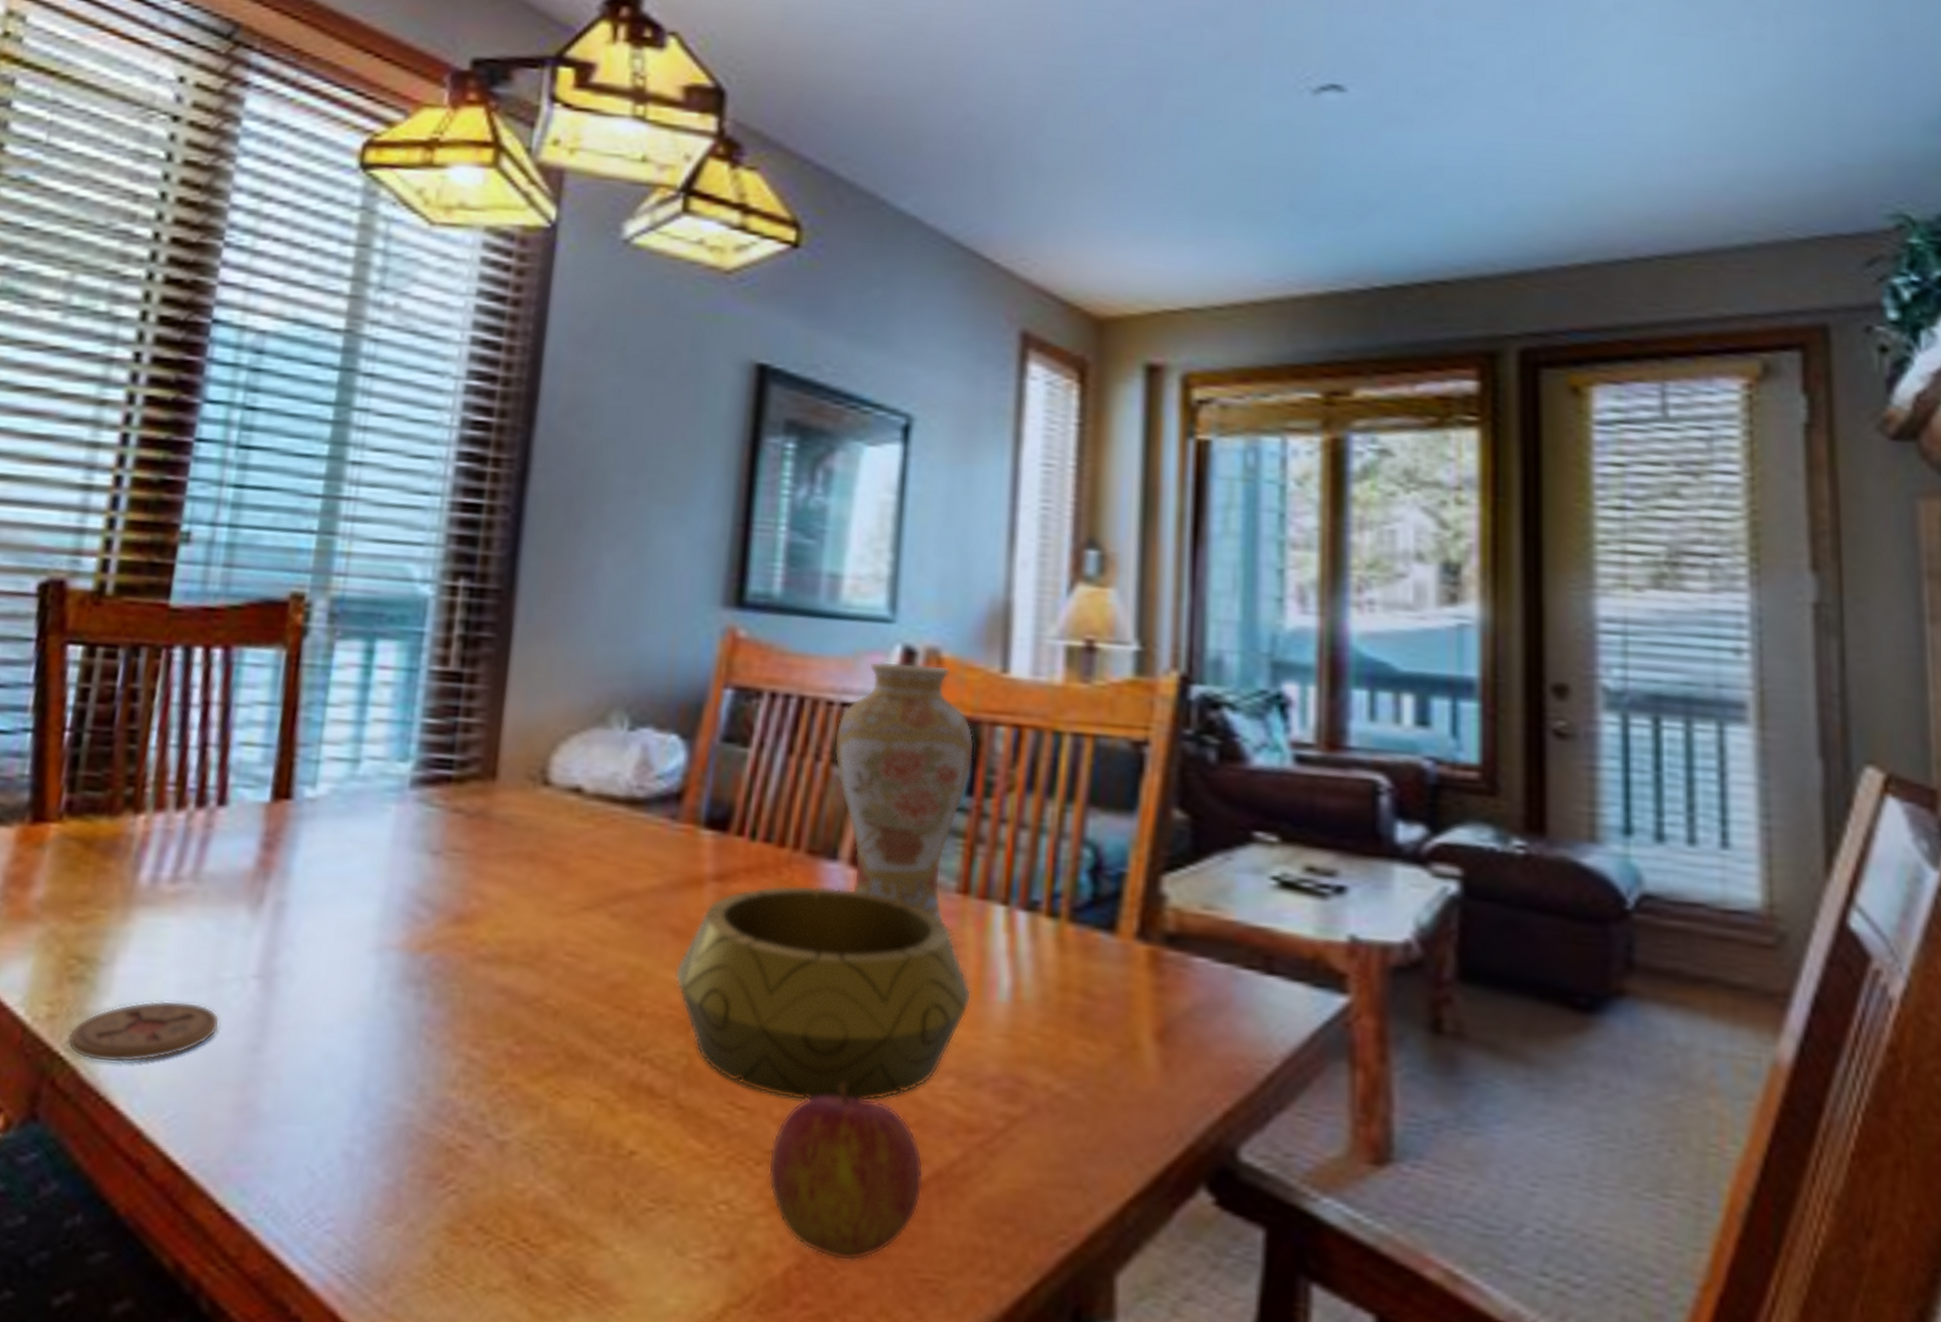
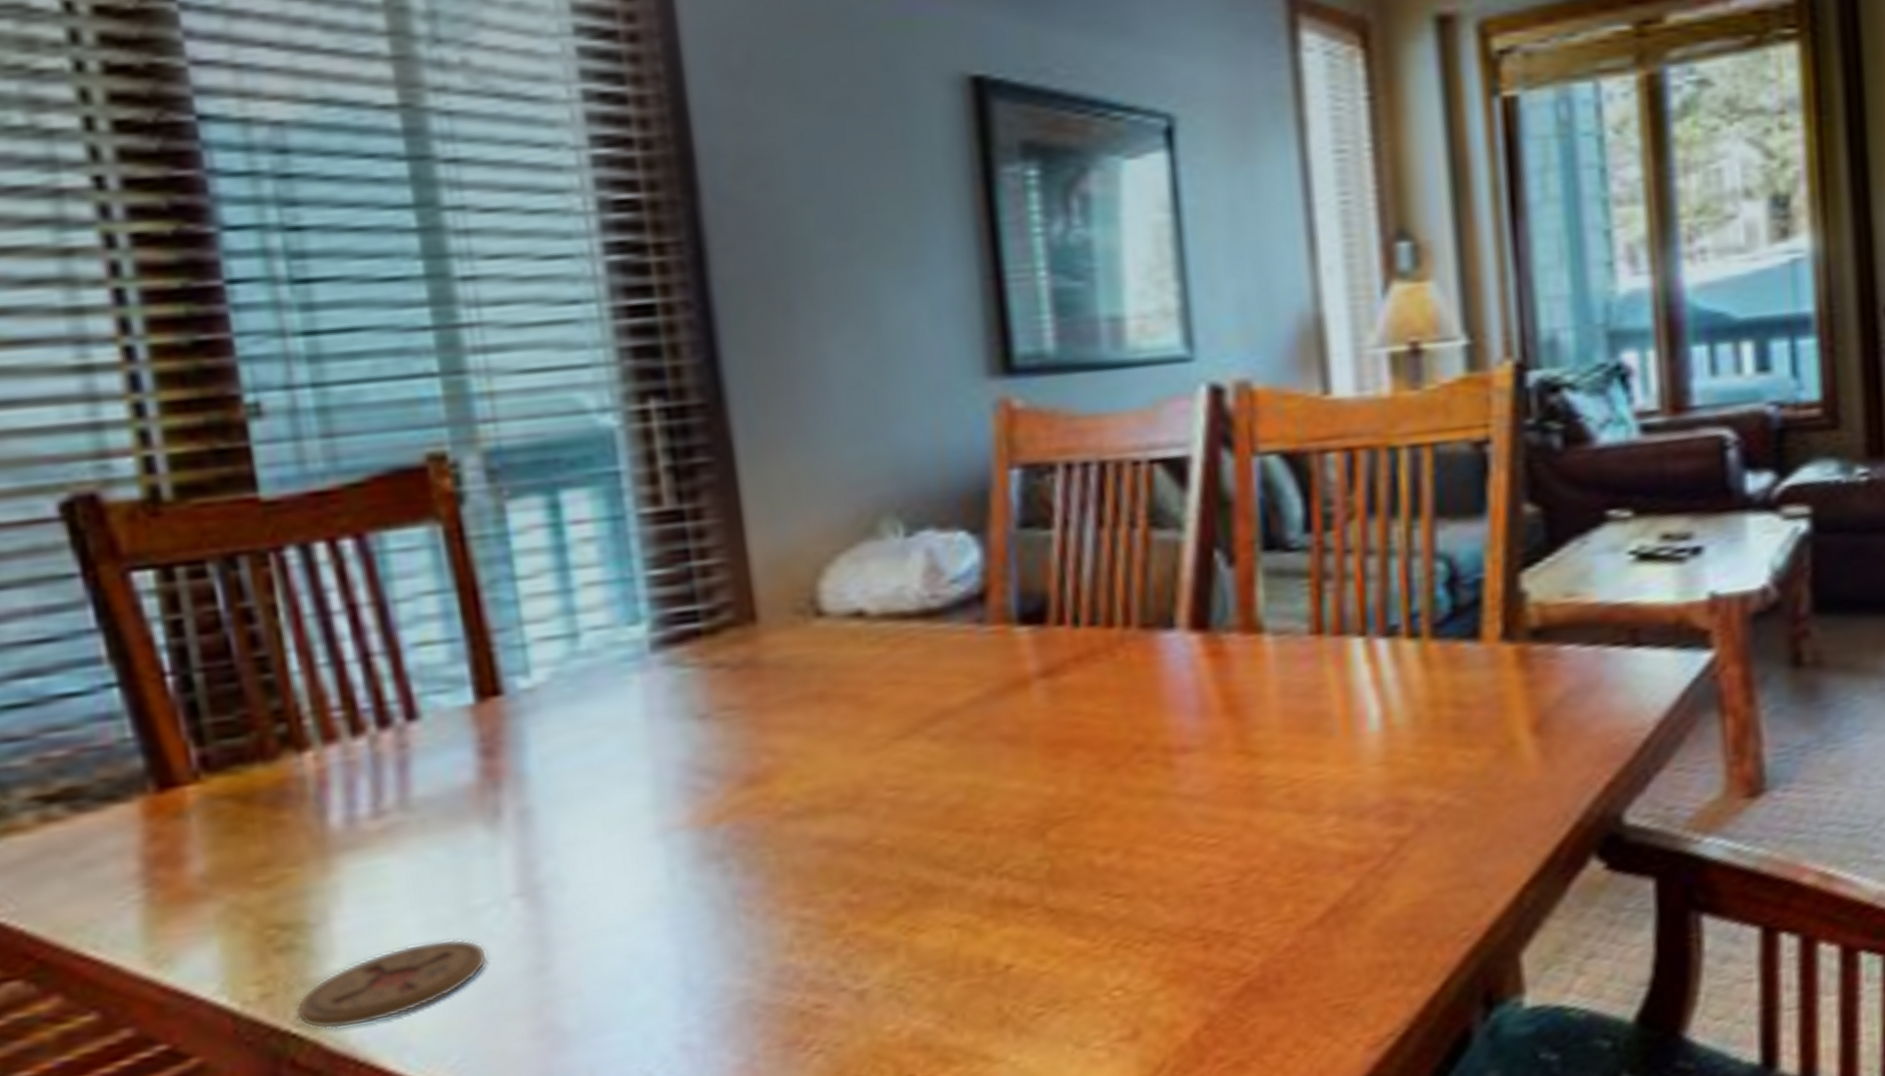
decorative bowl: present [674,884,972,1101] -> none [1016,654,1342,877]
apple: present [767,1082,924,1262] -> none [1156,845,1321,1011]
vase: present [834,661,974,921] -> none [1148,398,1307,667]

